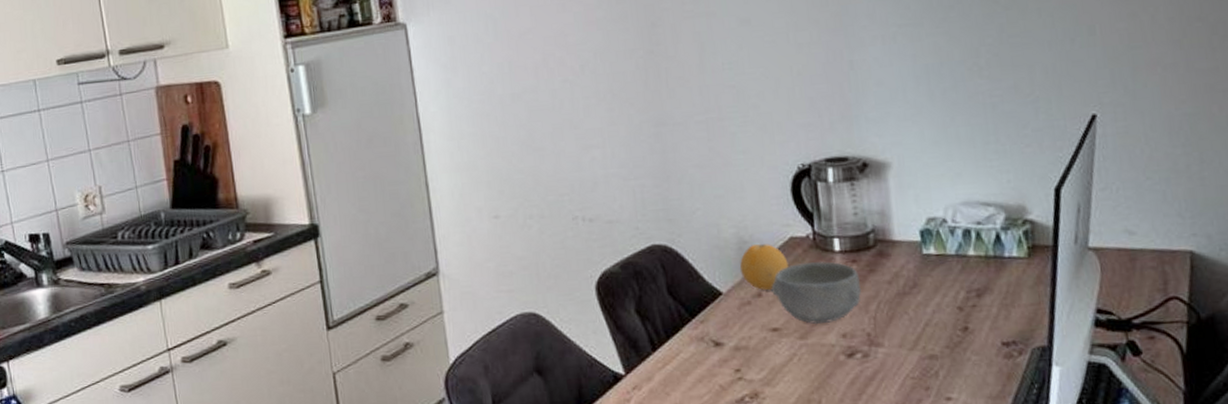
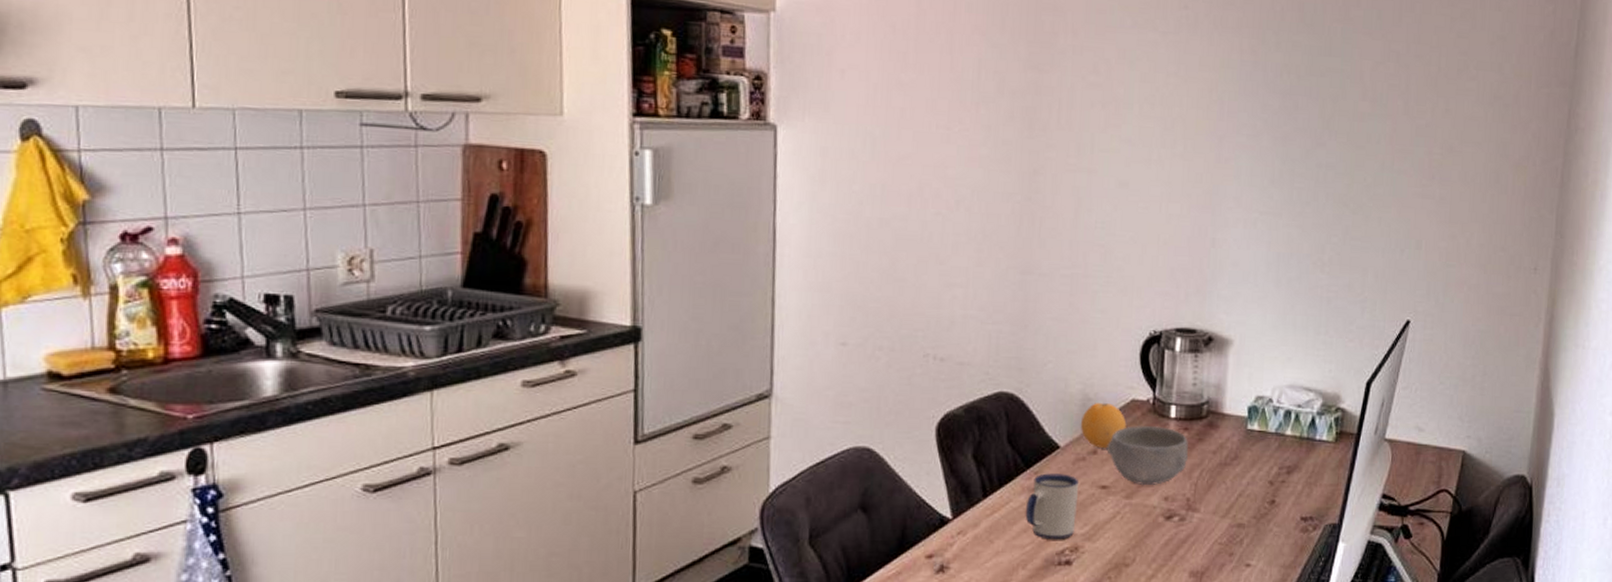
mug: none [696,320,752,388] -> present [1025,473,1078,540]

